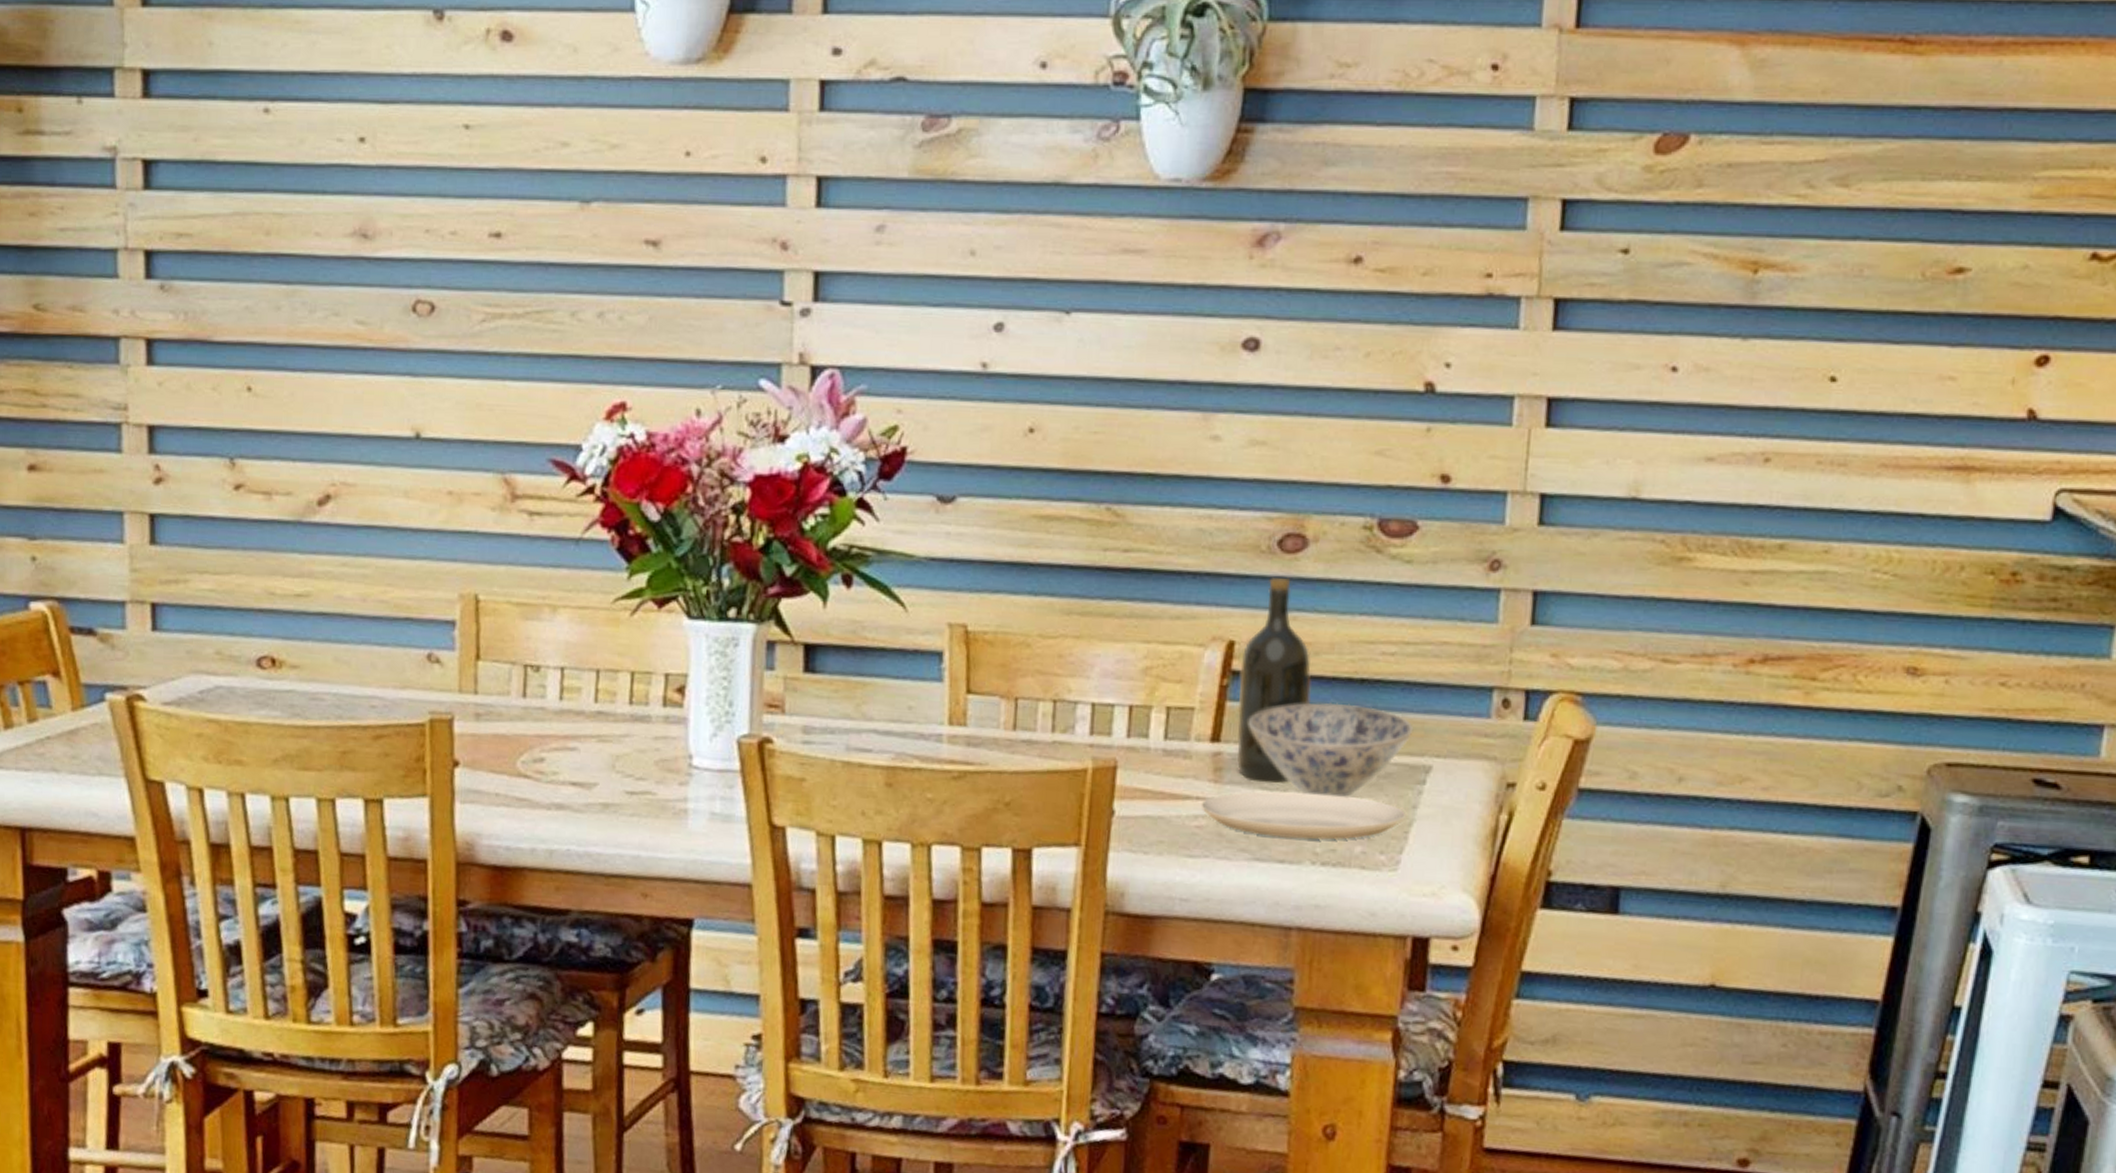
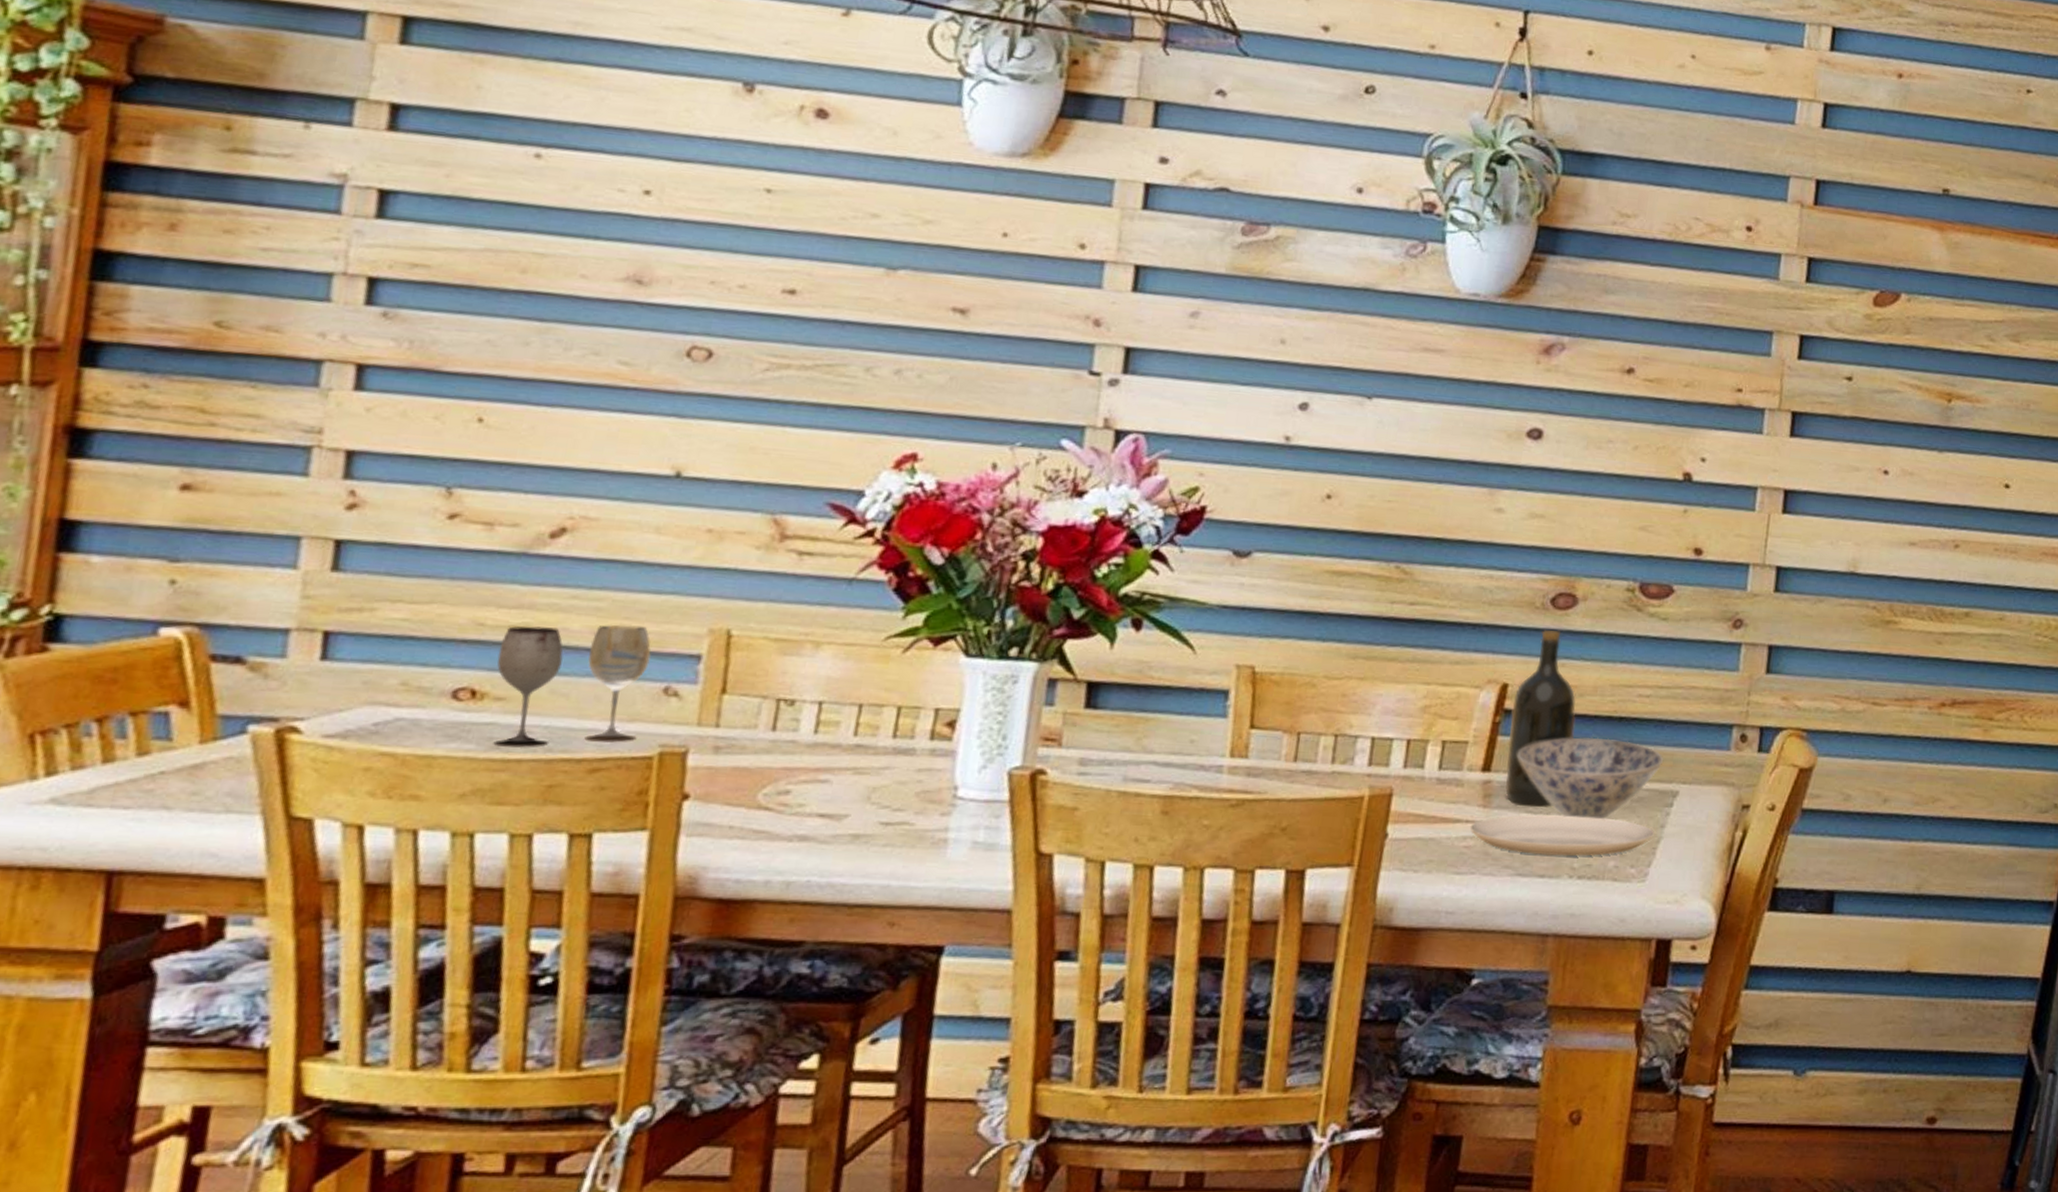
wineglass: none [288,591,413,716] -> present [493,625,651,749]

